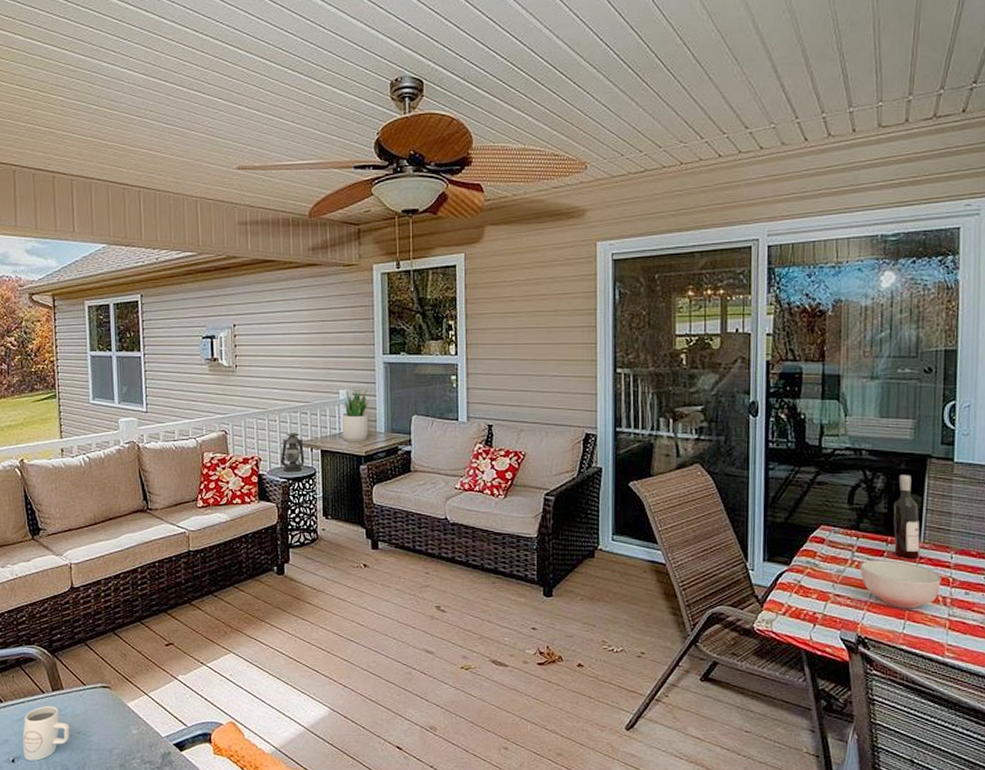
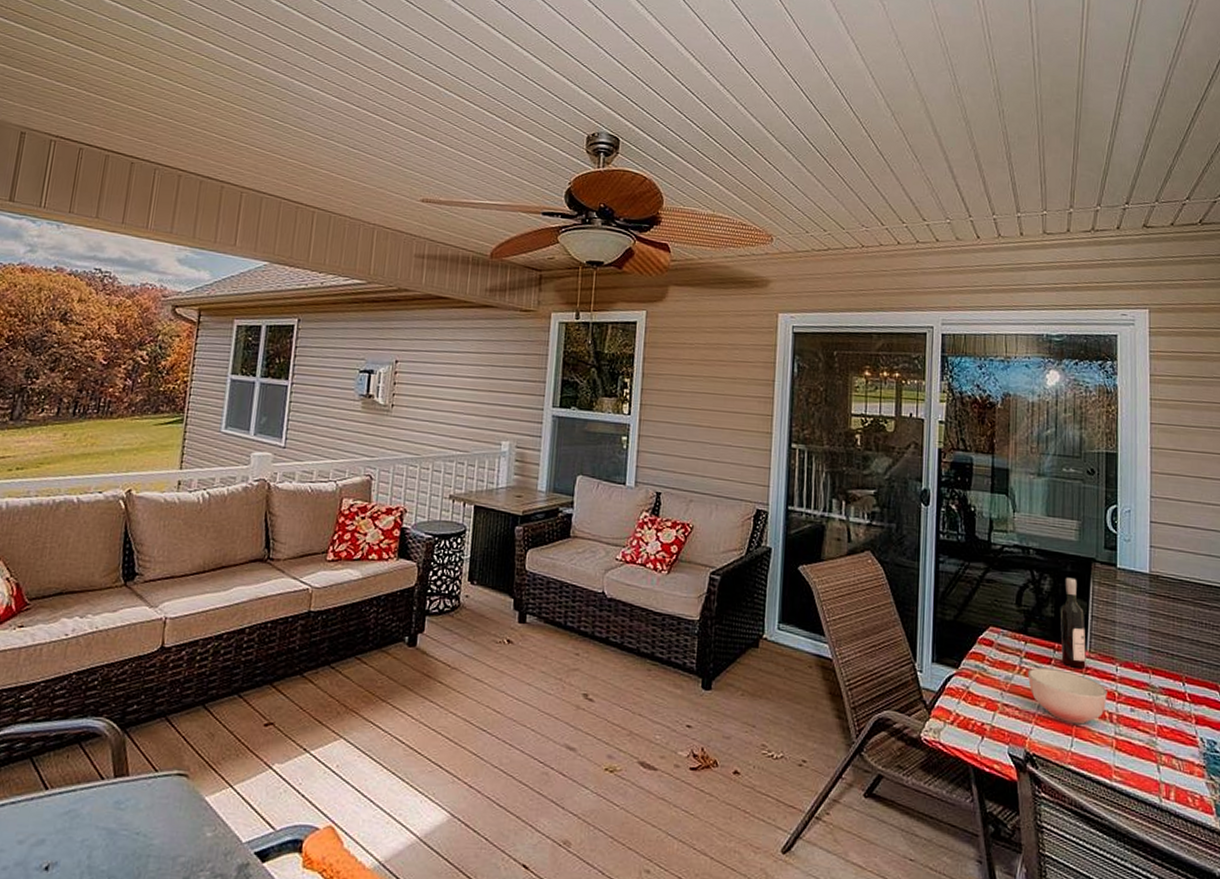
mug: present [22,705,70,761] -> none [61,795,128,869]
lantern: present [281,432,305,473] -> none [428,483,457,529]
planter: present [341,389,369,442] -> none [499,442,532,501]

